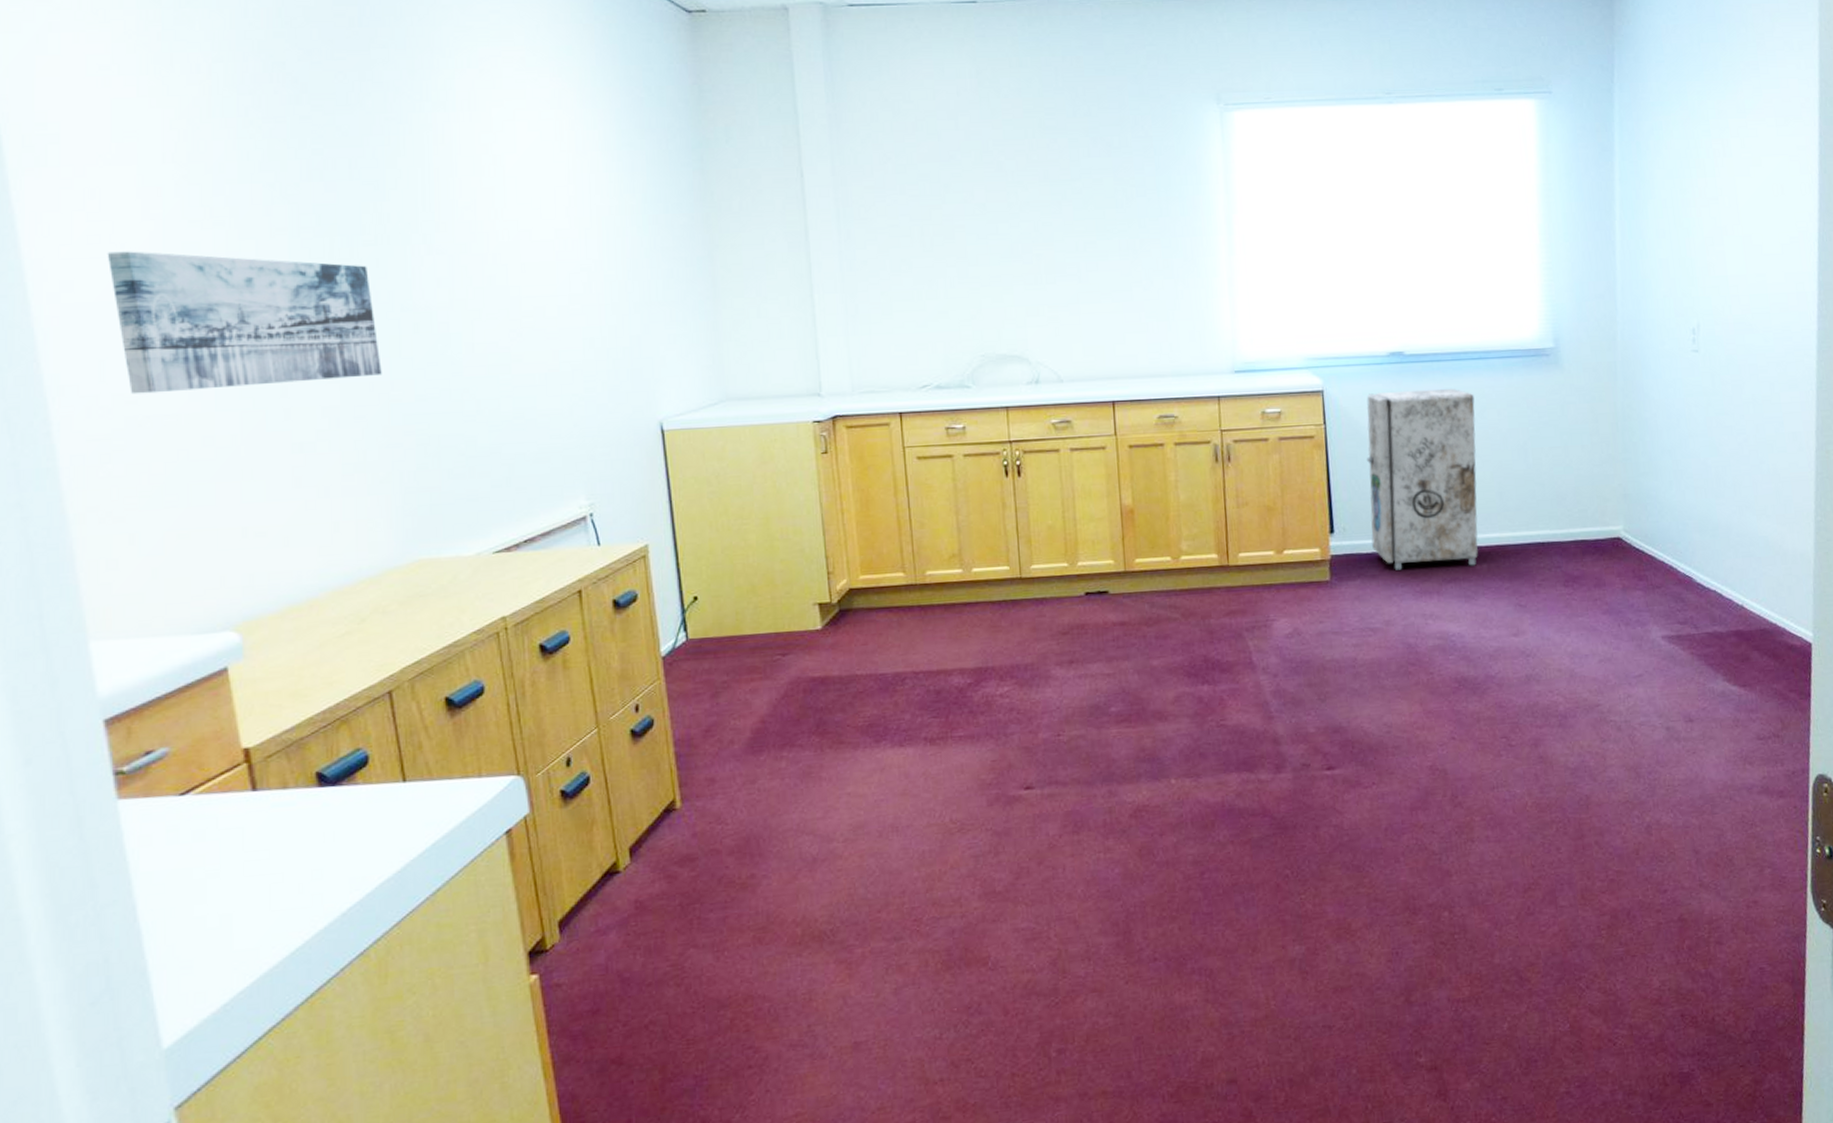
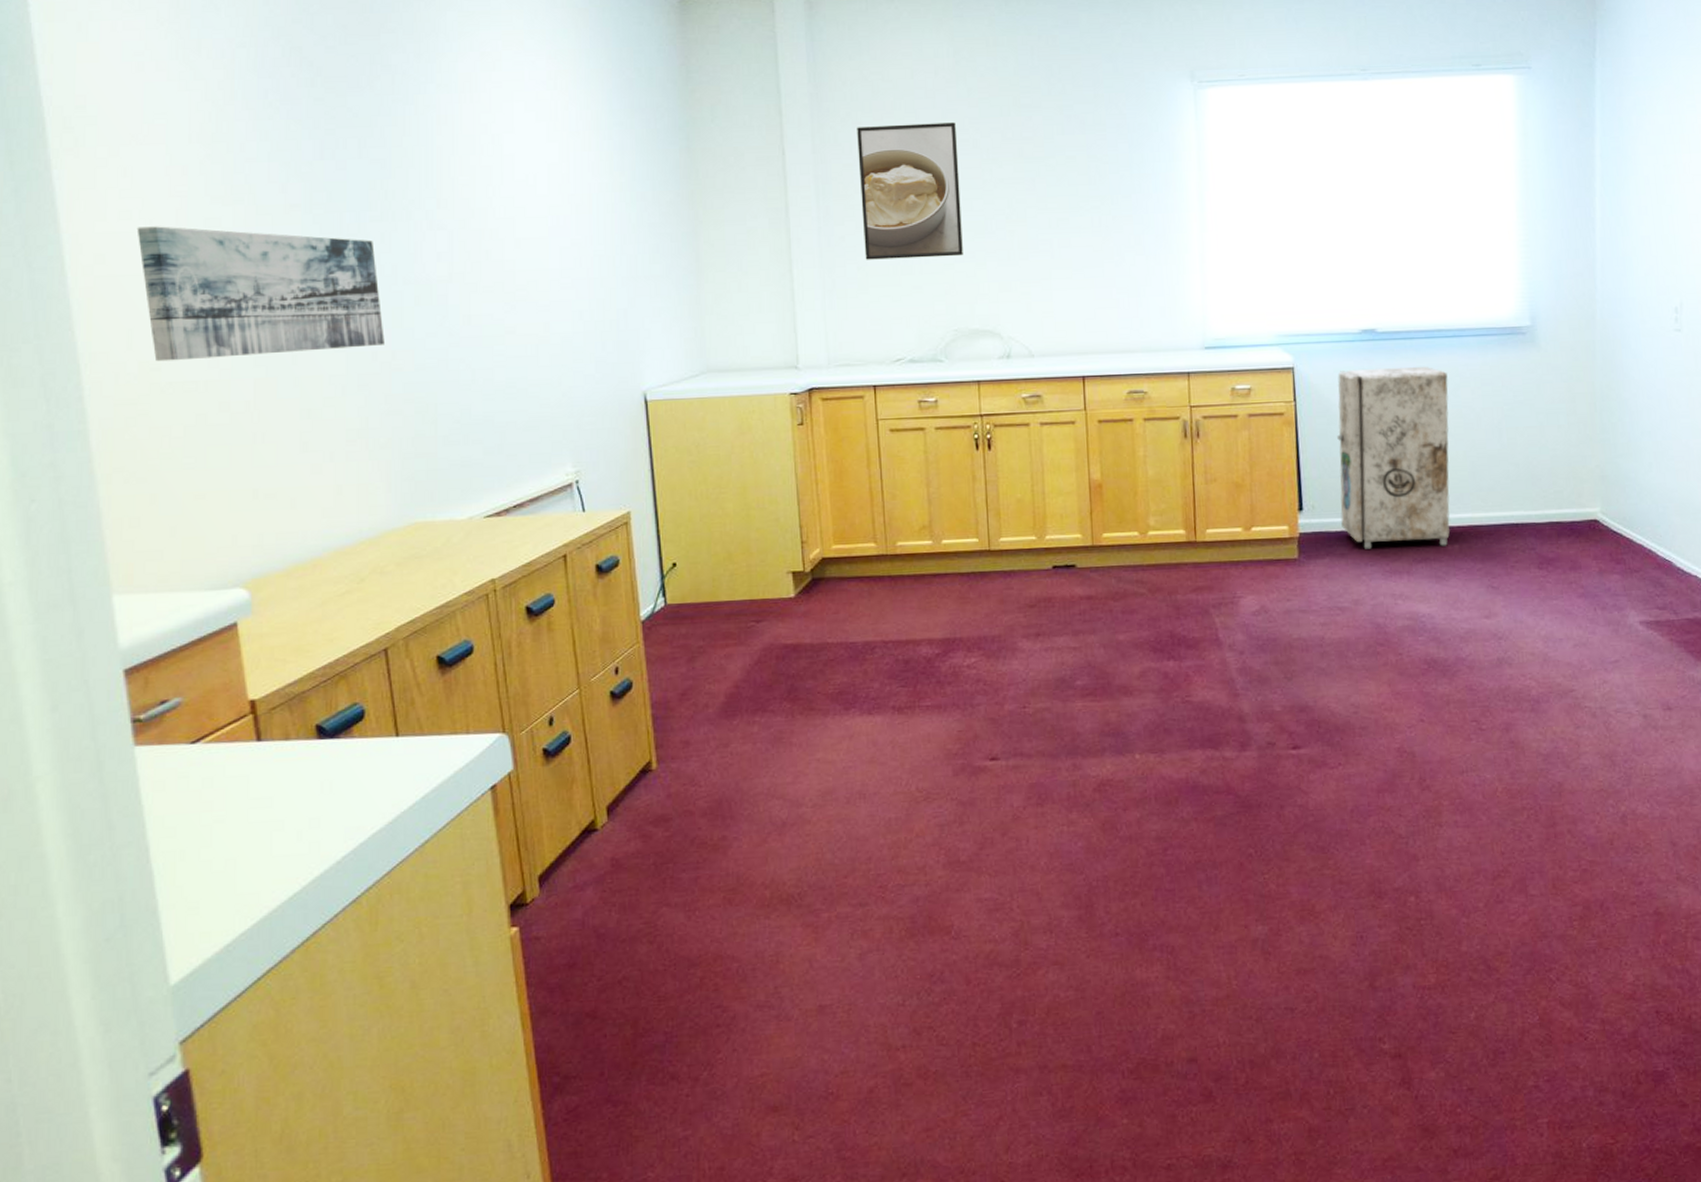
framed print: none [878,144,989,285] -> present [857,122,963,260]

